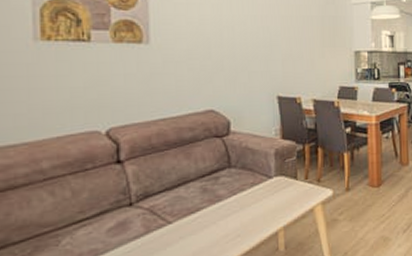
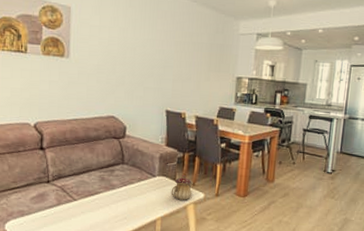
teapot: none [292,171,319,202] -> present [171,175,193,200]

